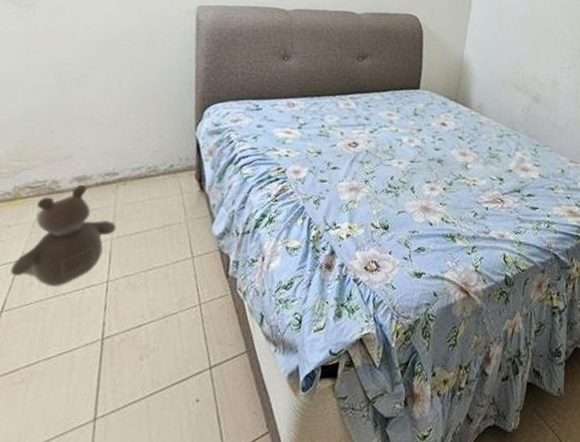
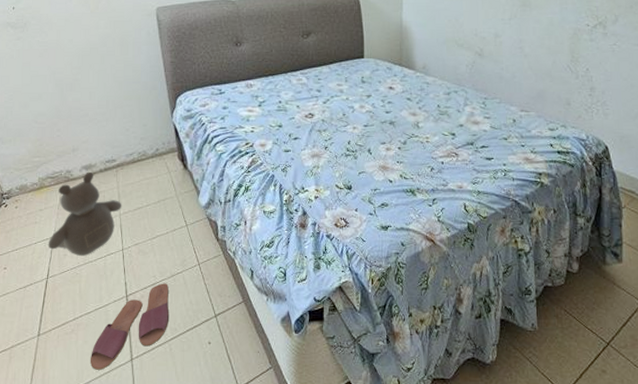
slippers: none [39,325,158,432] -> present [91,283,170,370]

